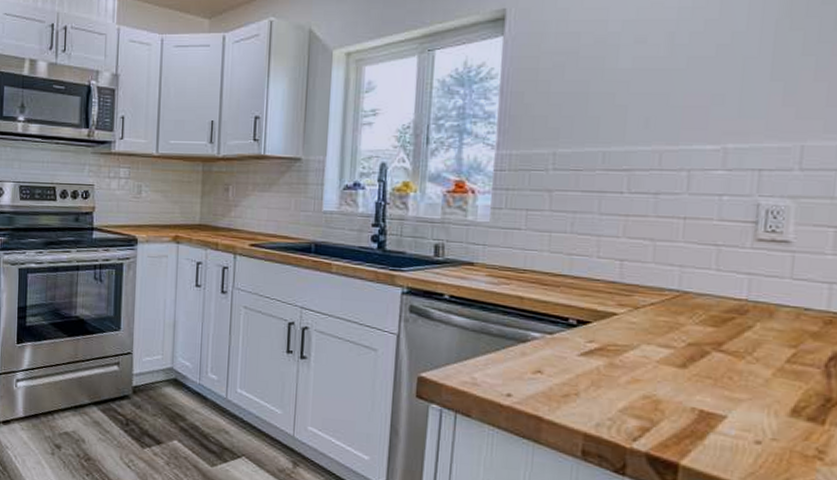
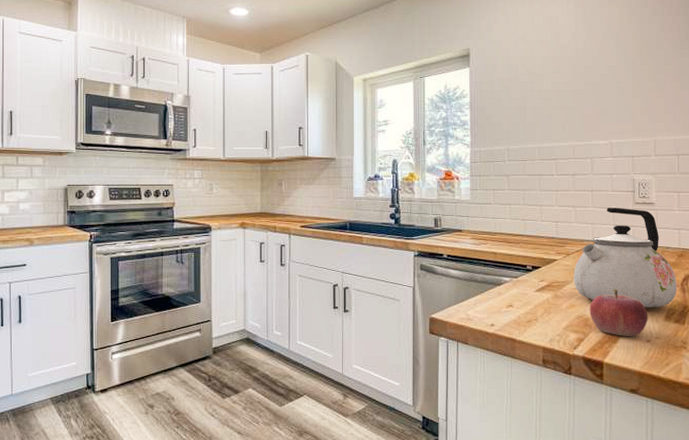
kettle: none [642,244,818,396] -> present [574,207,676,308]
fruit: none [663,362,762,434] -> present [589,289,648,336]

